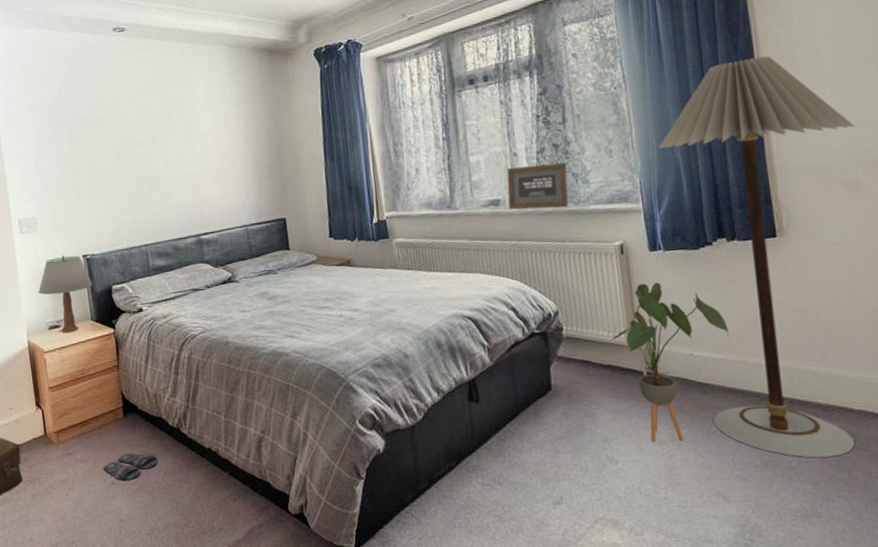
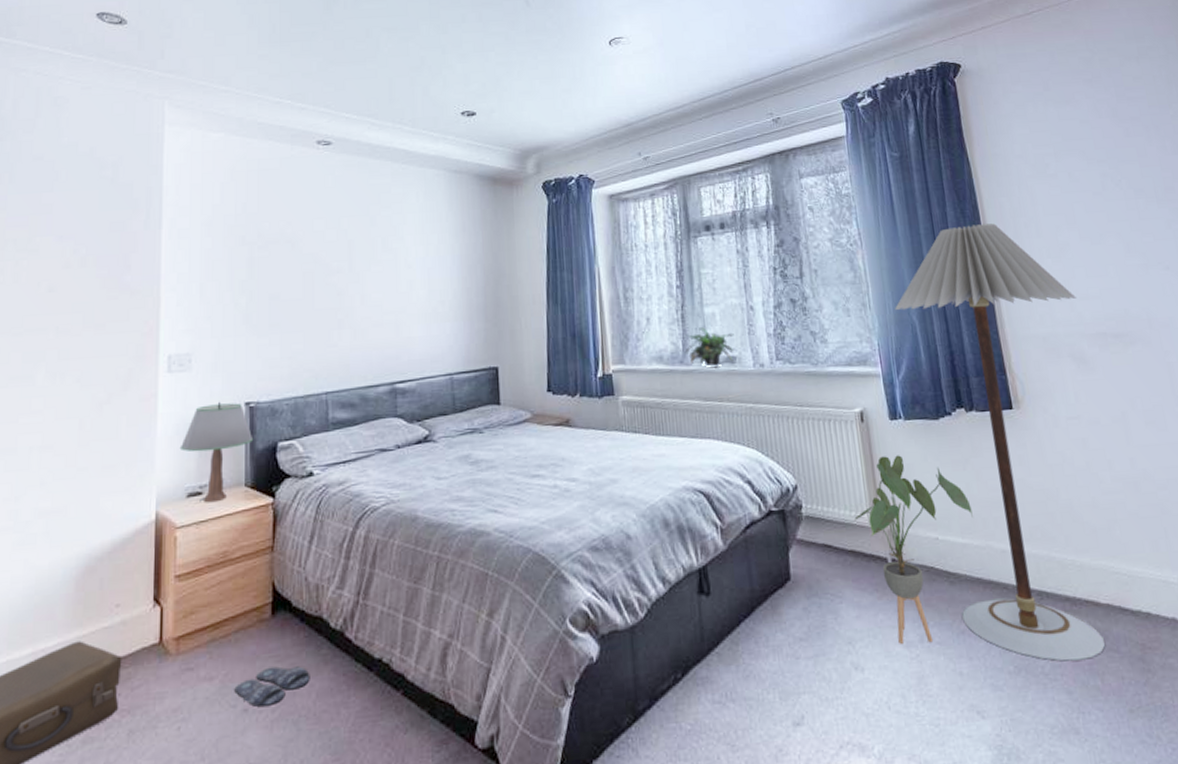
potted plant: none [450,175,500,210] -> present [683,327,736,367]
picture frame: present [506,162,569,210] -> none [743,319,807,369]

